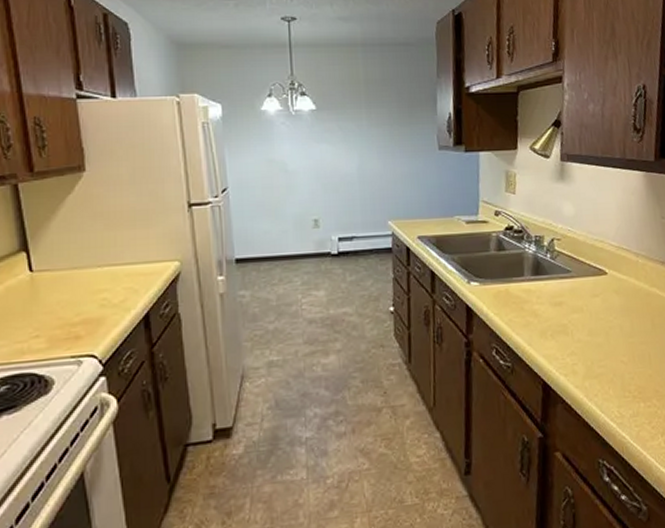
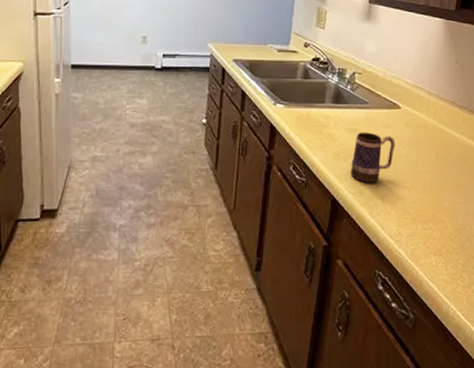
mug: none [559,304,606,362] -> present [351,132,395,183]

